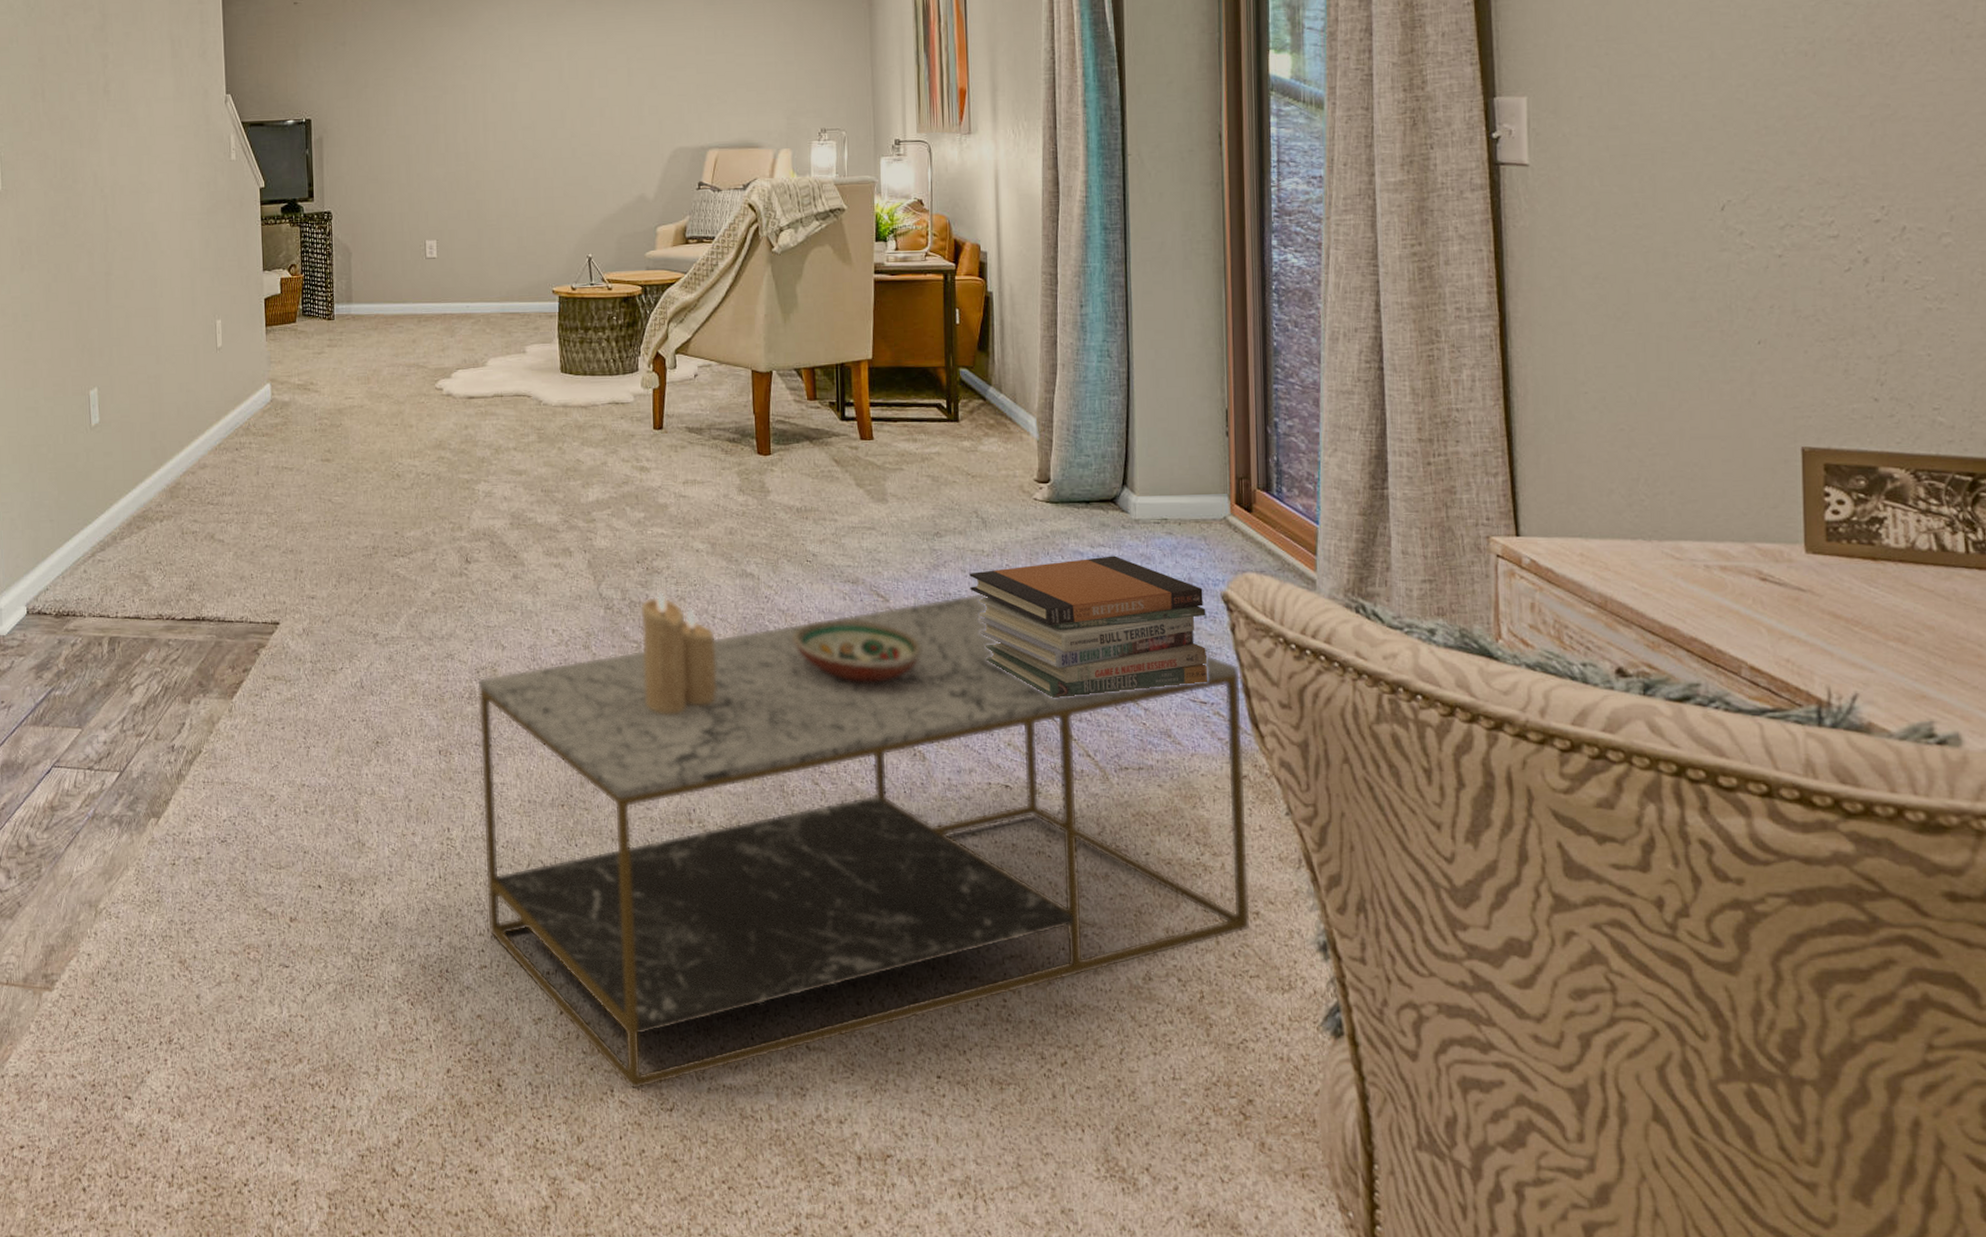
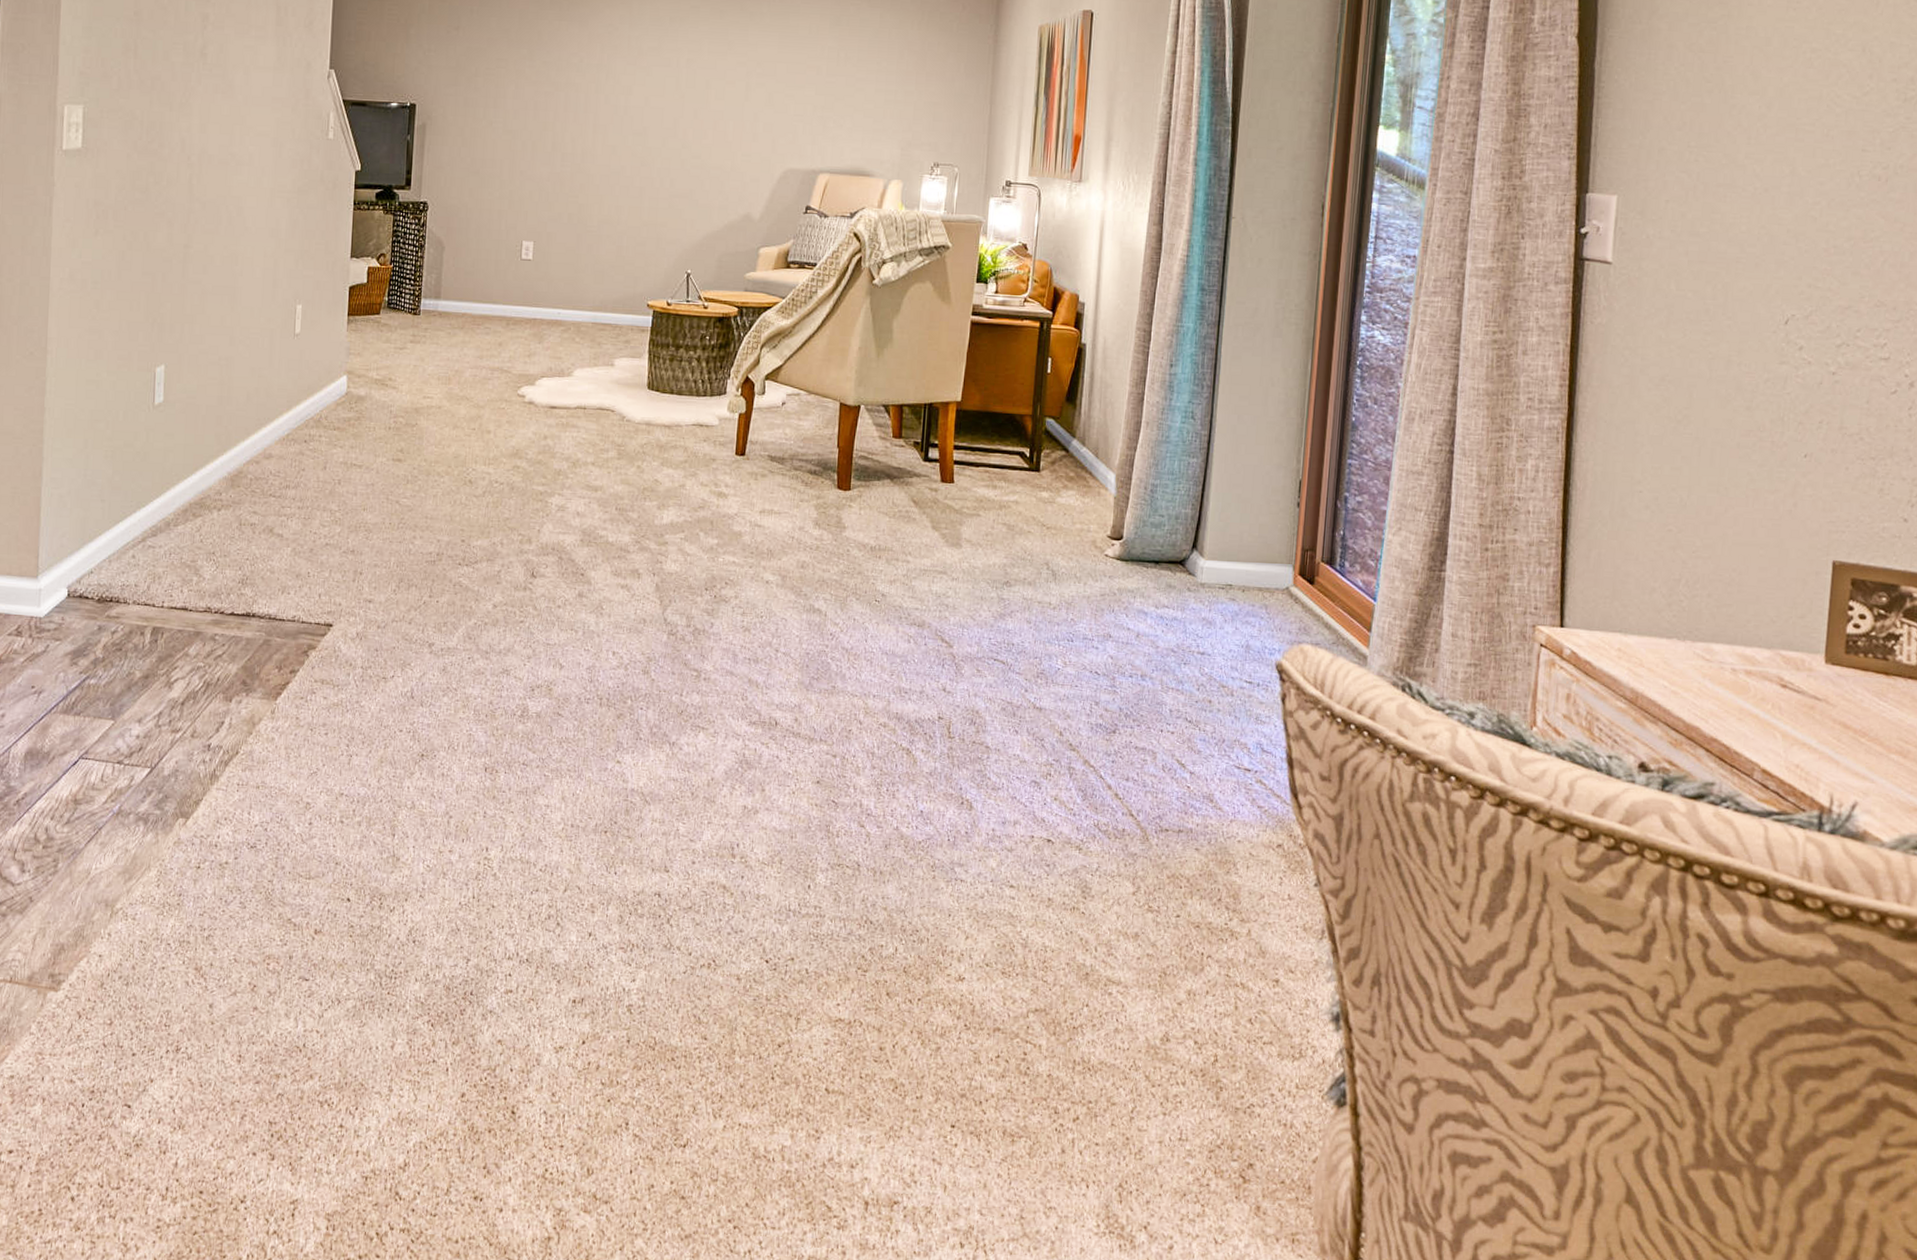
coffee table: present [478,594,1250,1090] -> none [519,646,1286,1124]
candle: present [639,591,717,714] -> none [700,620,778,747]
decorative bowl: present [792,618,923,682] -> none [853,660,981,727]
book stack: present [969,555,1207,698] -> none [1033,617,1260,756]

